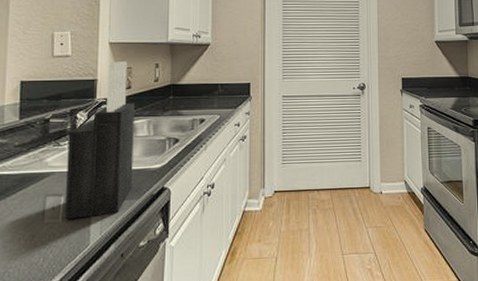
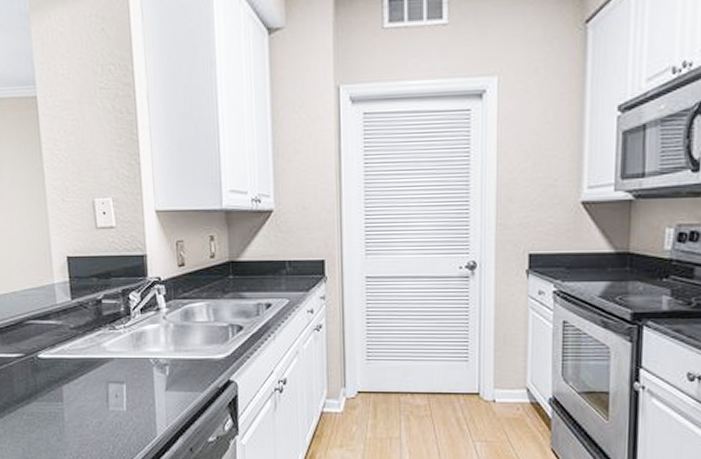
knife block: present [64,61,135,220] -> none [123,233,196,409]

